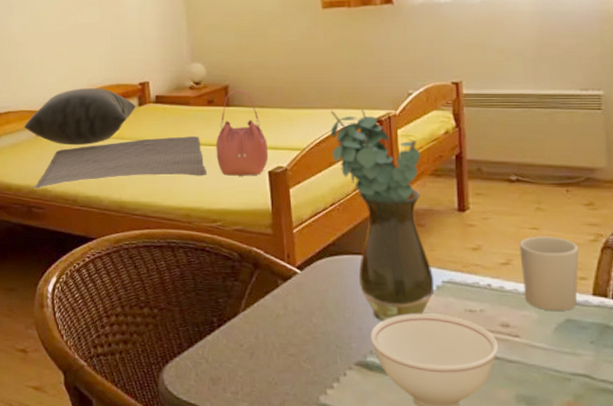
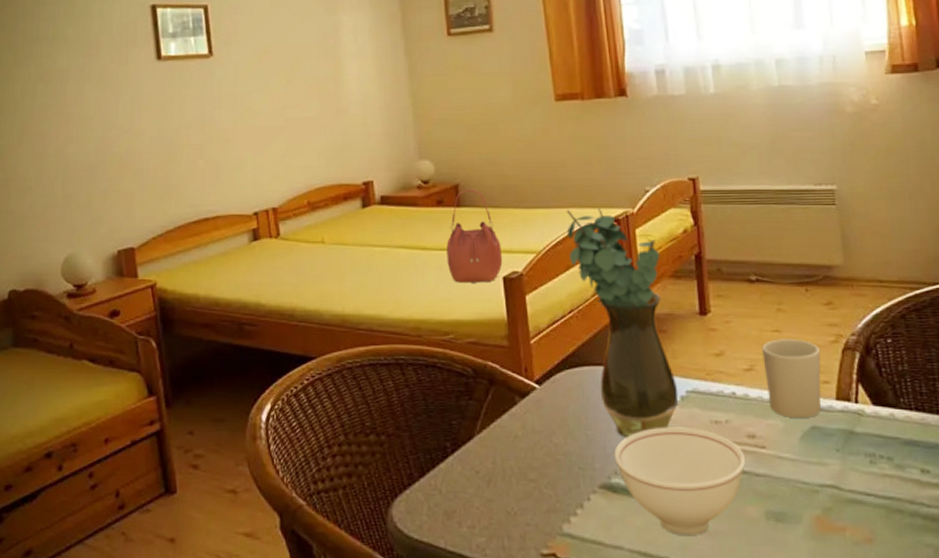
cushion: present [24,88,136,146] -> none [234,189,360,253]
towel: present [33,136,207,188] -> none [244,240,438,303]

